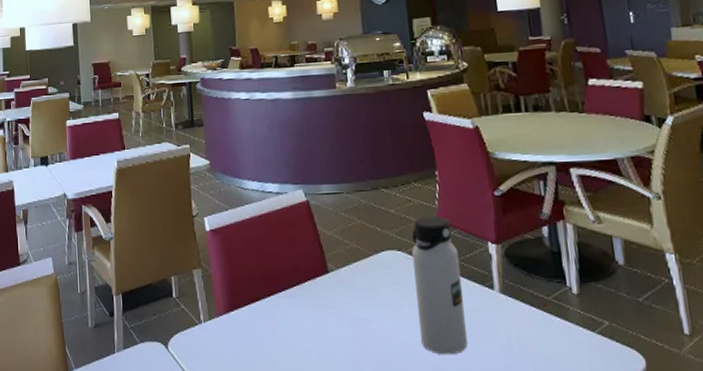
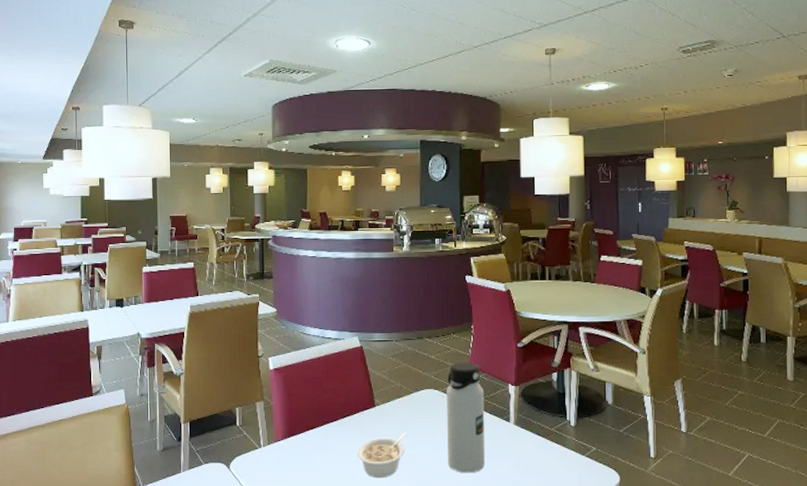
legume: none [311,304,369,361] -> present [357,433,407,478]

